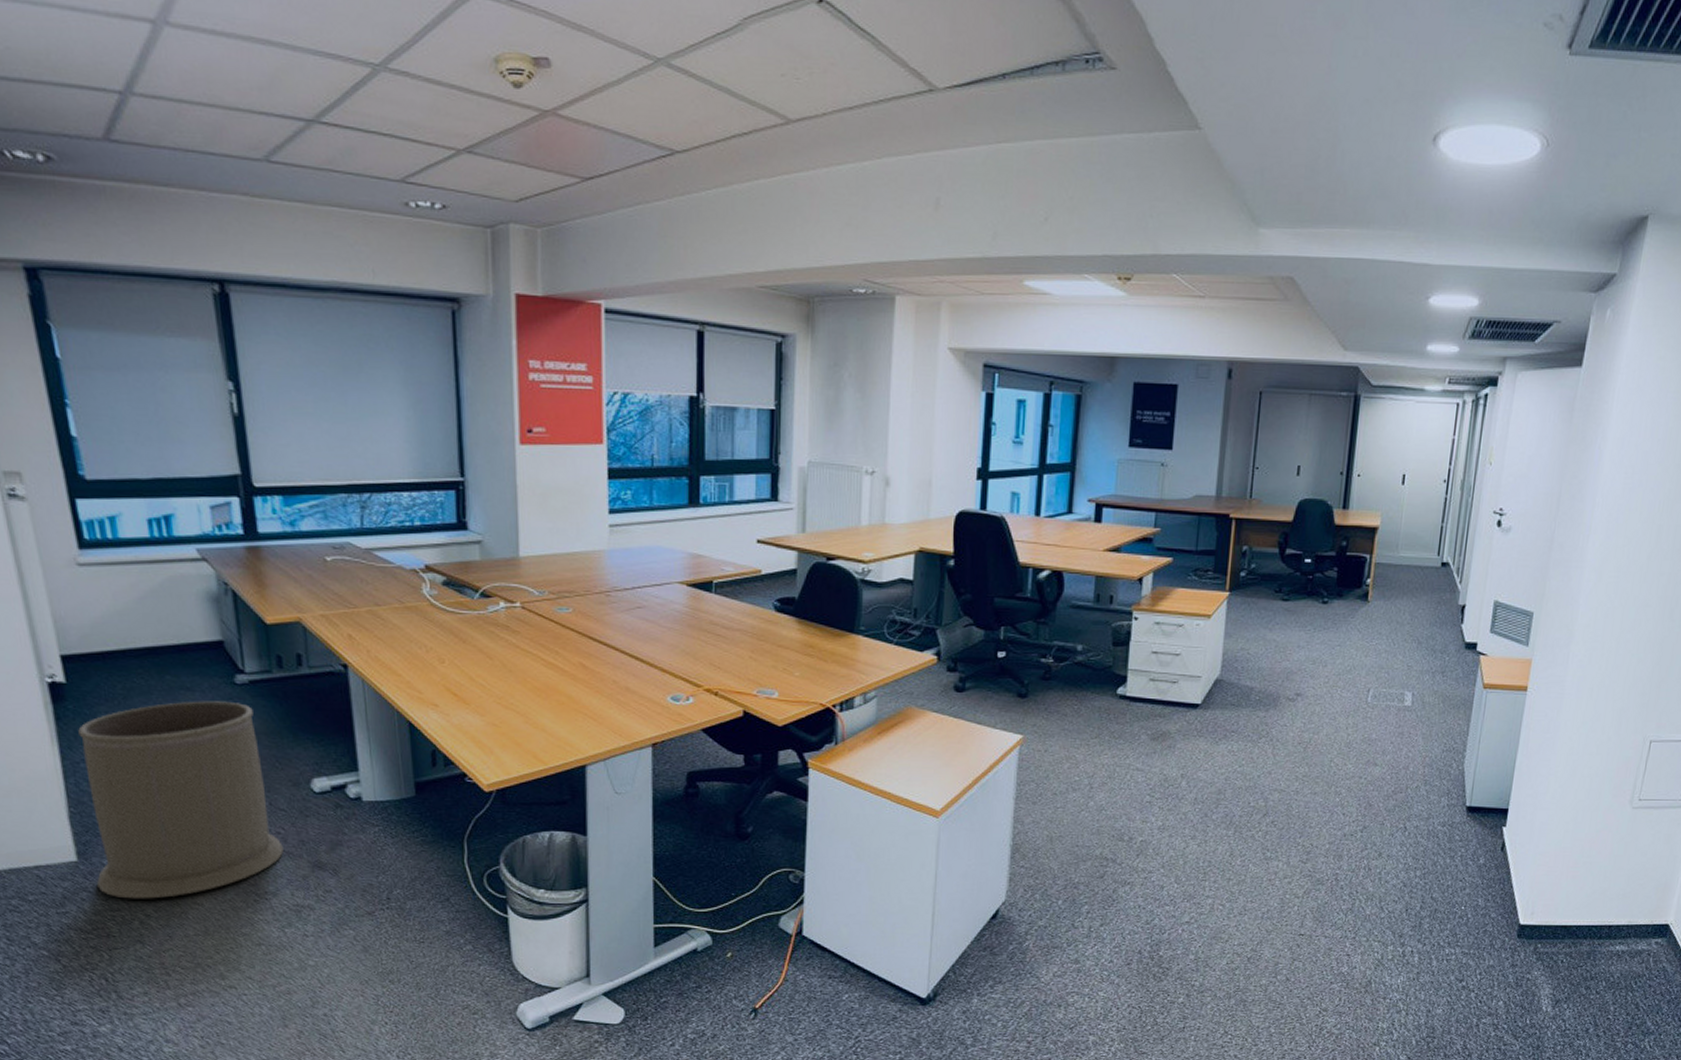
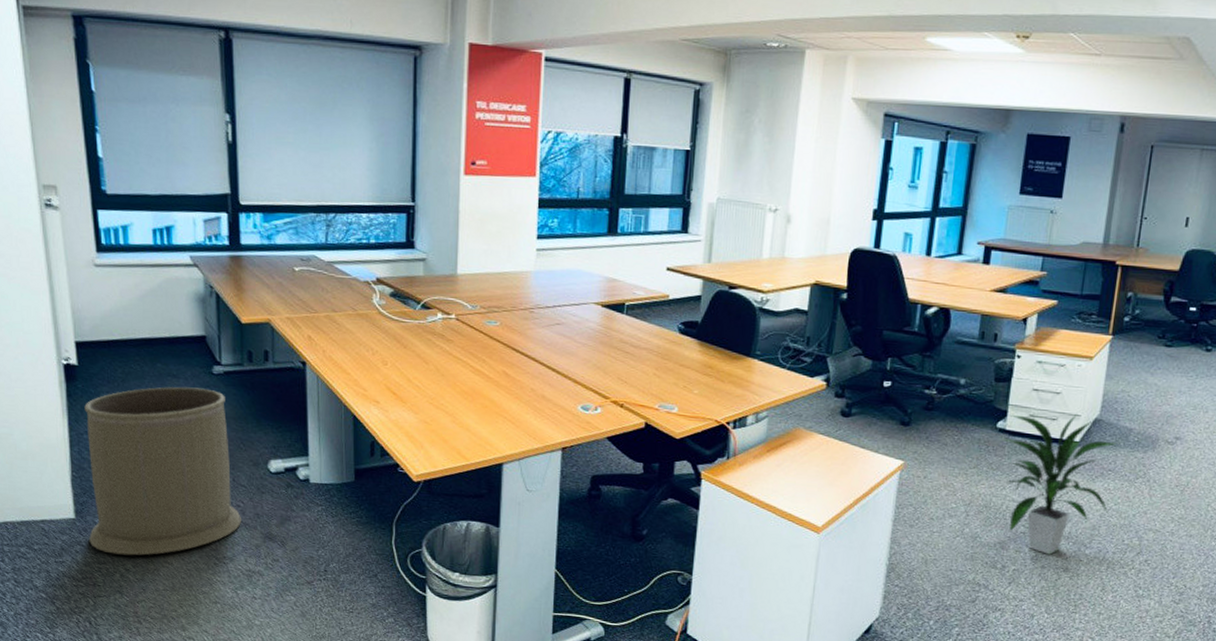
indoor plant: none [1122,675,1238,823] -> present [1001,413,1116,555]

